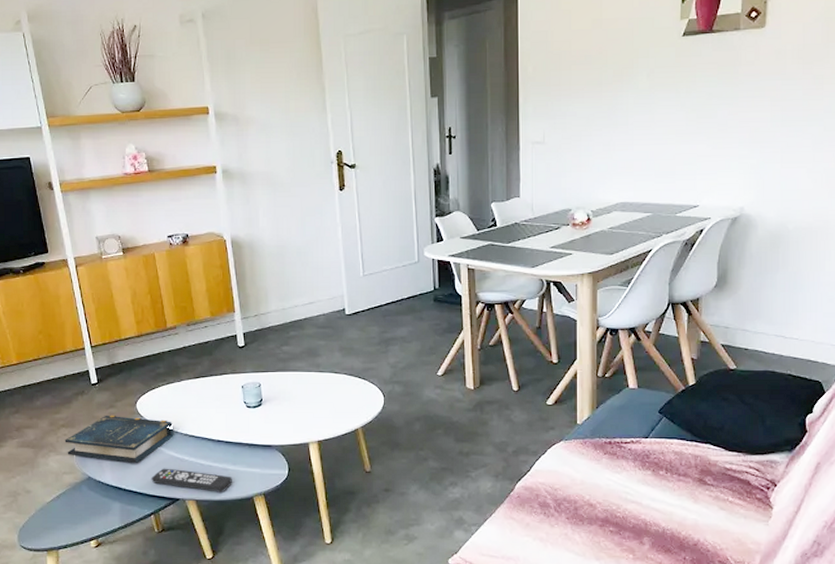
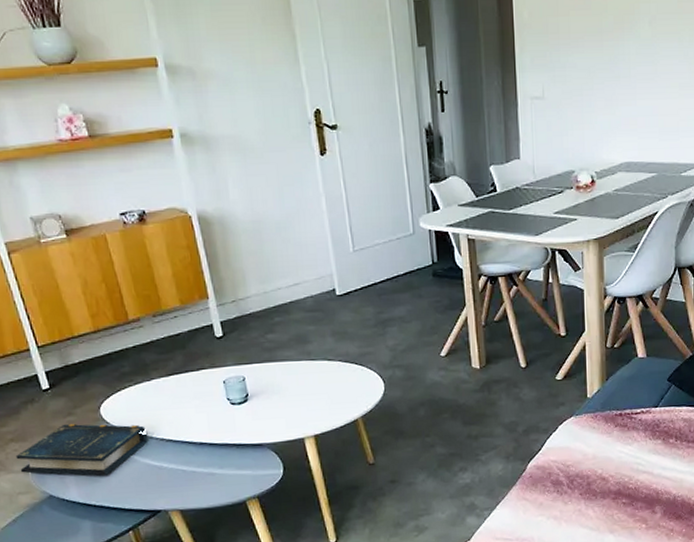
remote control: present [151,468,232,492] -> none [125,478,221,500]

